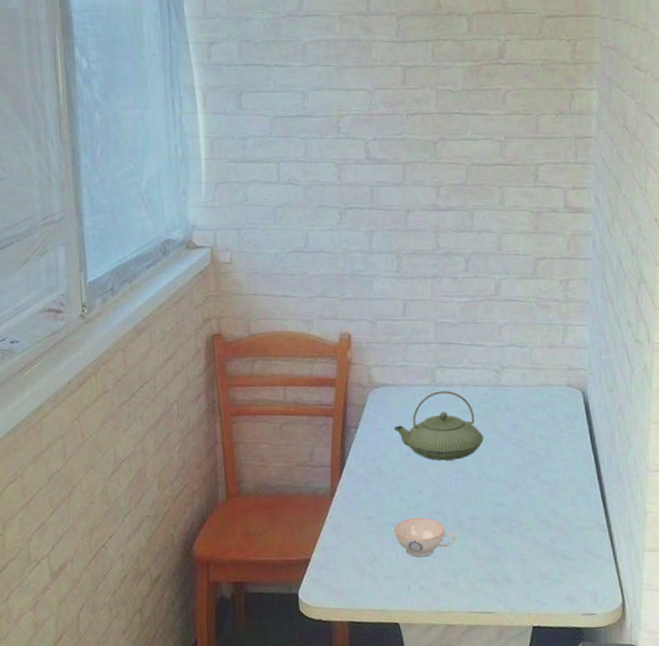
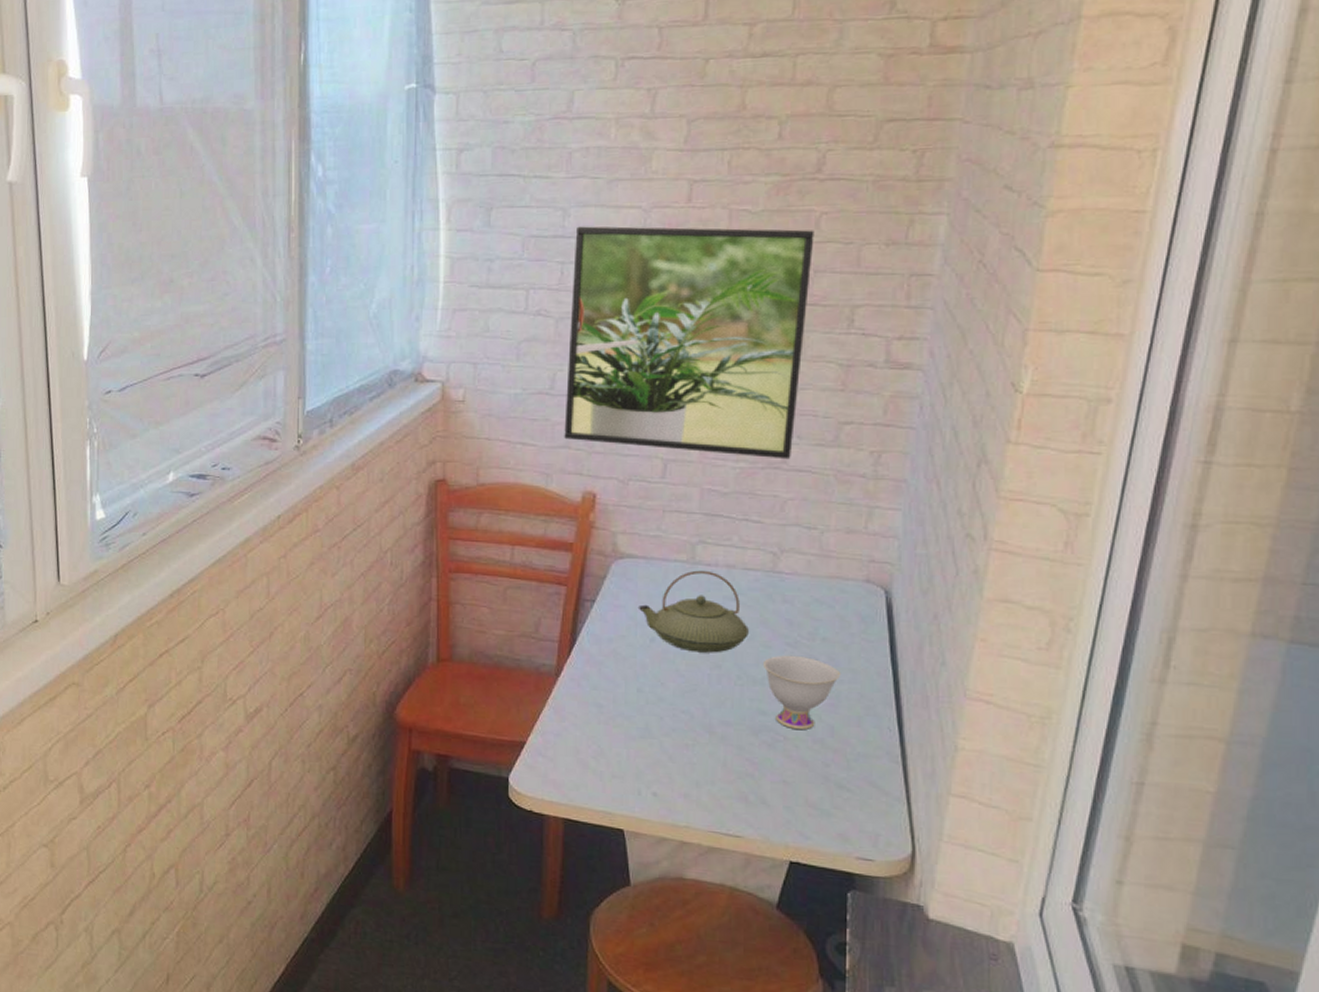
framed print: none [314,104,503,292] -> present [564,226,814,460]
teacup: present [394,517,456,557] -> none [627,713,703,759]
teacup: none [496,453,557,515] -> present [762,655,841,729]

